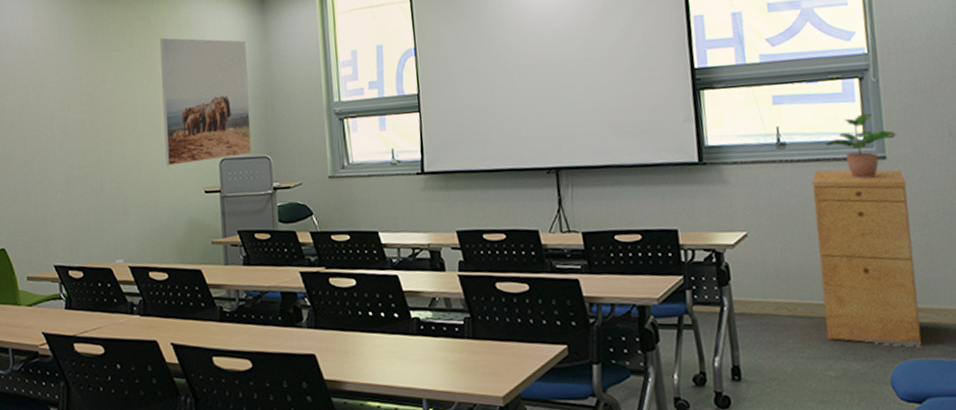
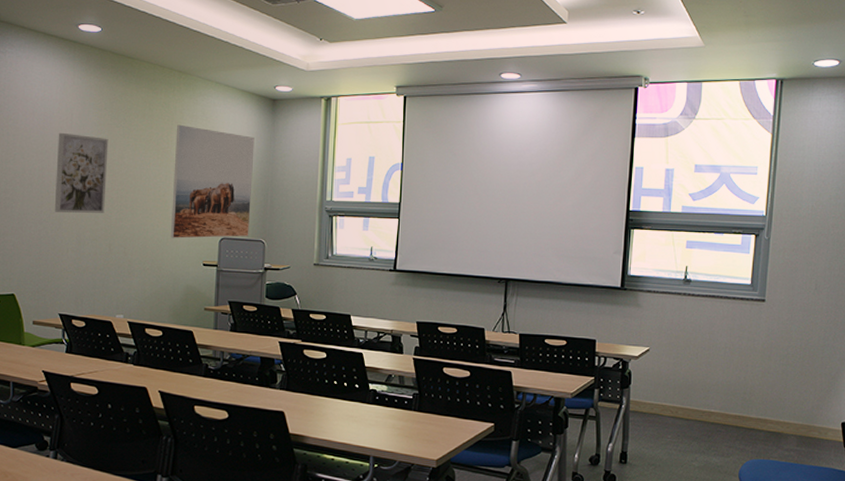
wall art: none [35,63,92,152] -> present [54,132,109,213]
filing cabinet: present [812,169,923,346] -> none [697,304,777,449]
potted plant: present [825,113,896,179] -> none [721,264,776,315]

